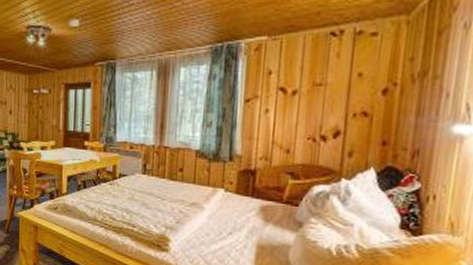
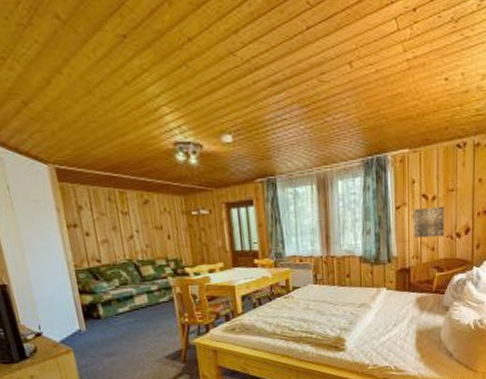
wall art: none [264,102,307,138] -> present [413,206,445,238]

